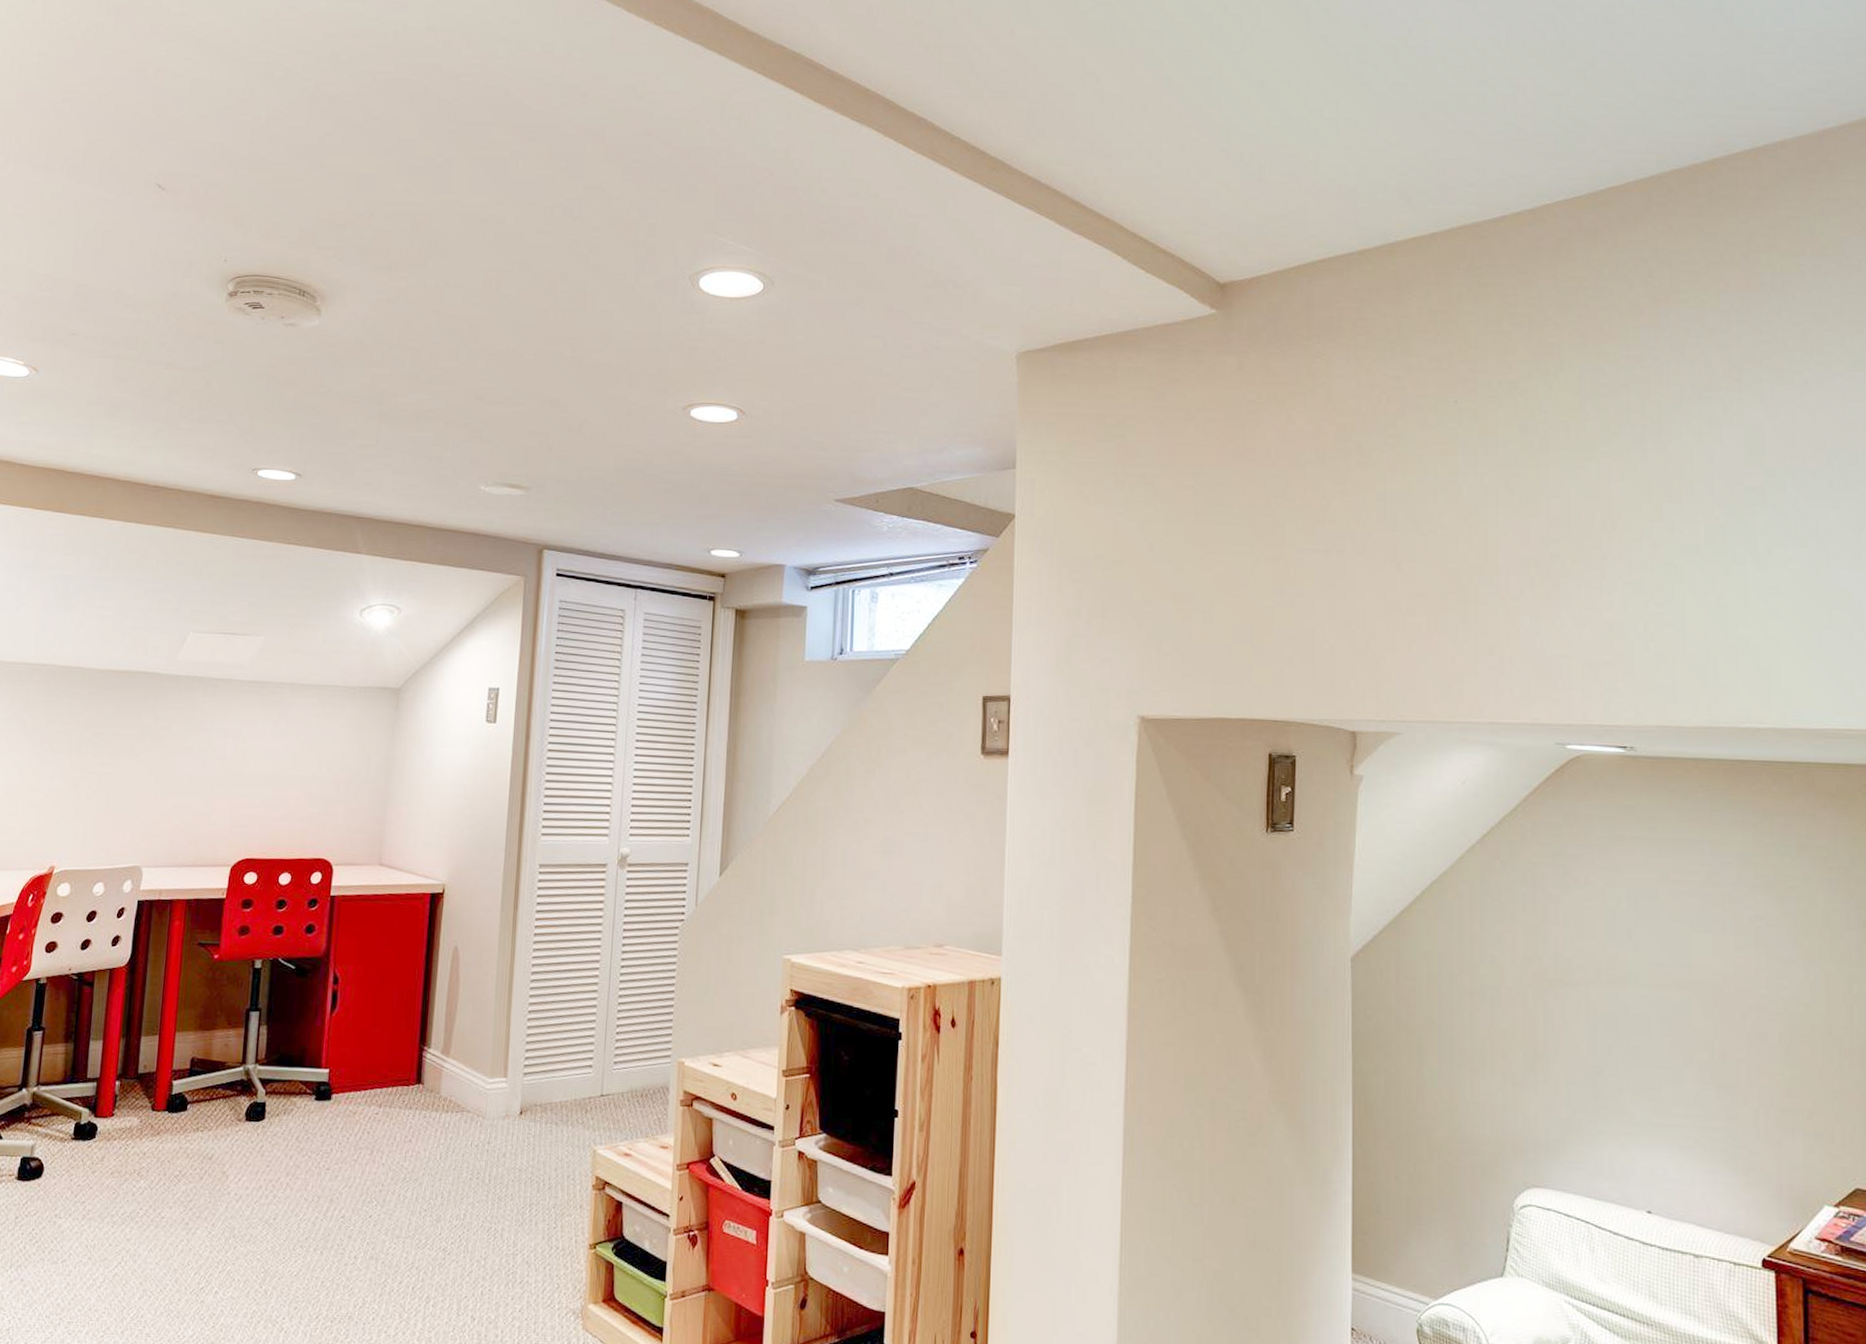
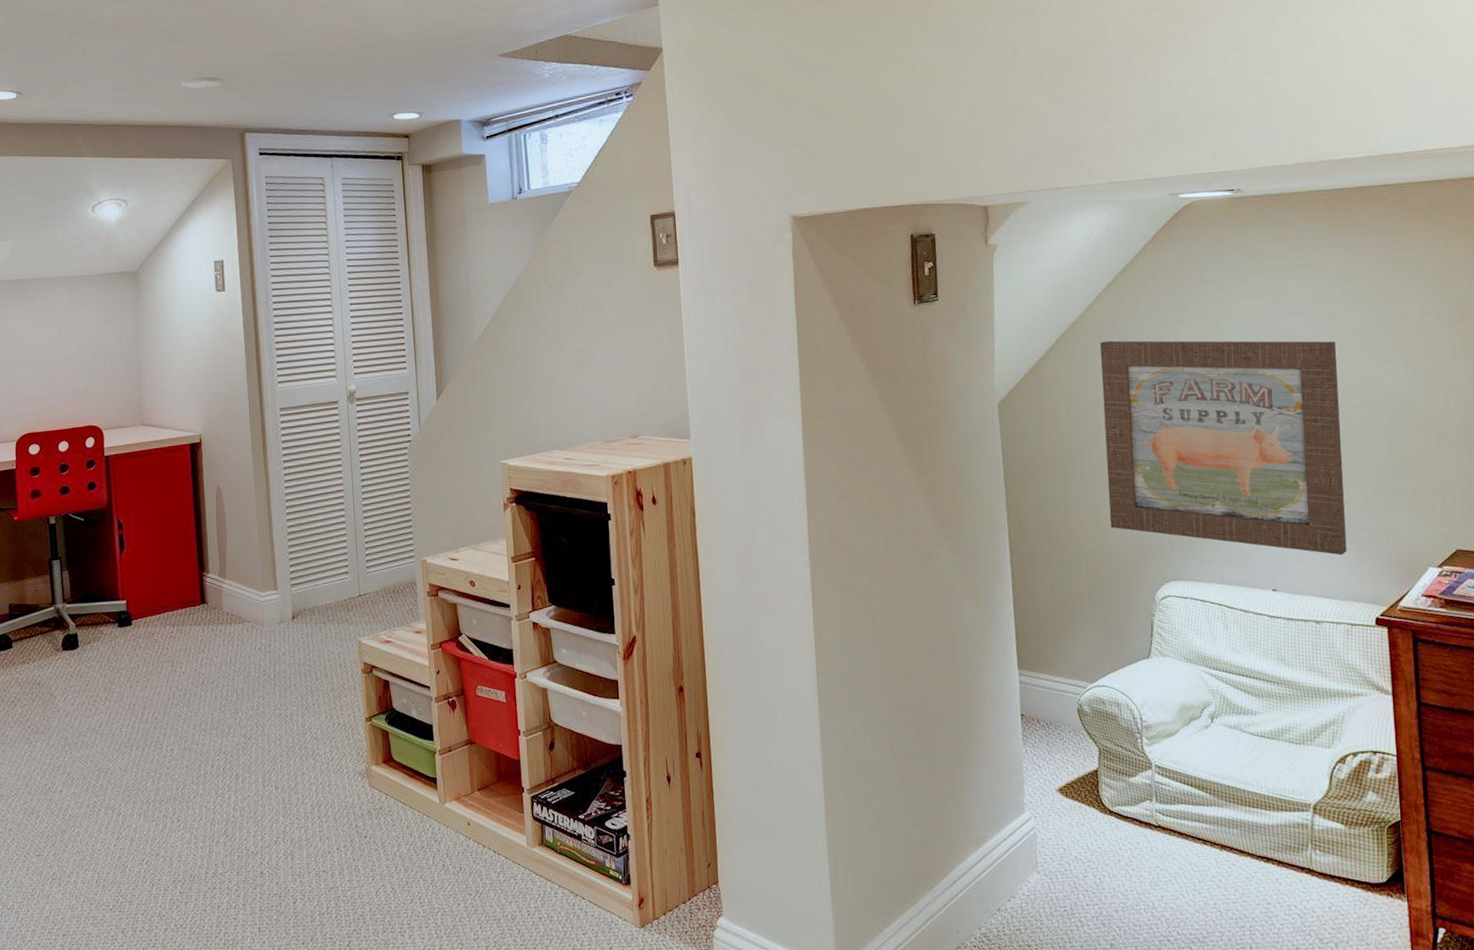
wall art: none [1468,899,1733,1180] -> present [1100,340,1347,555]

